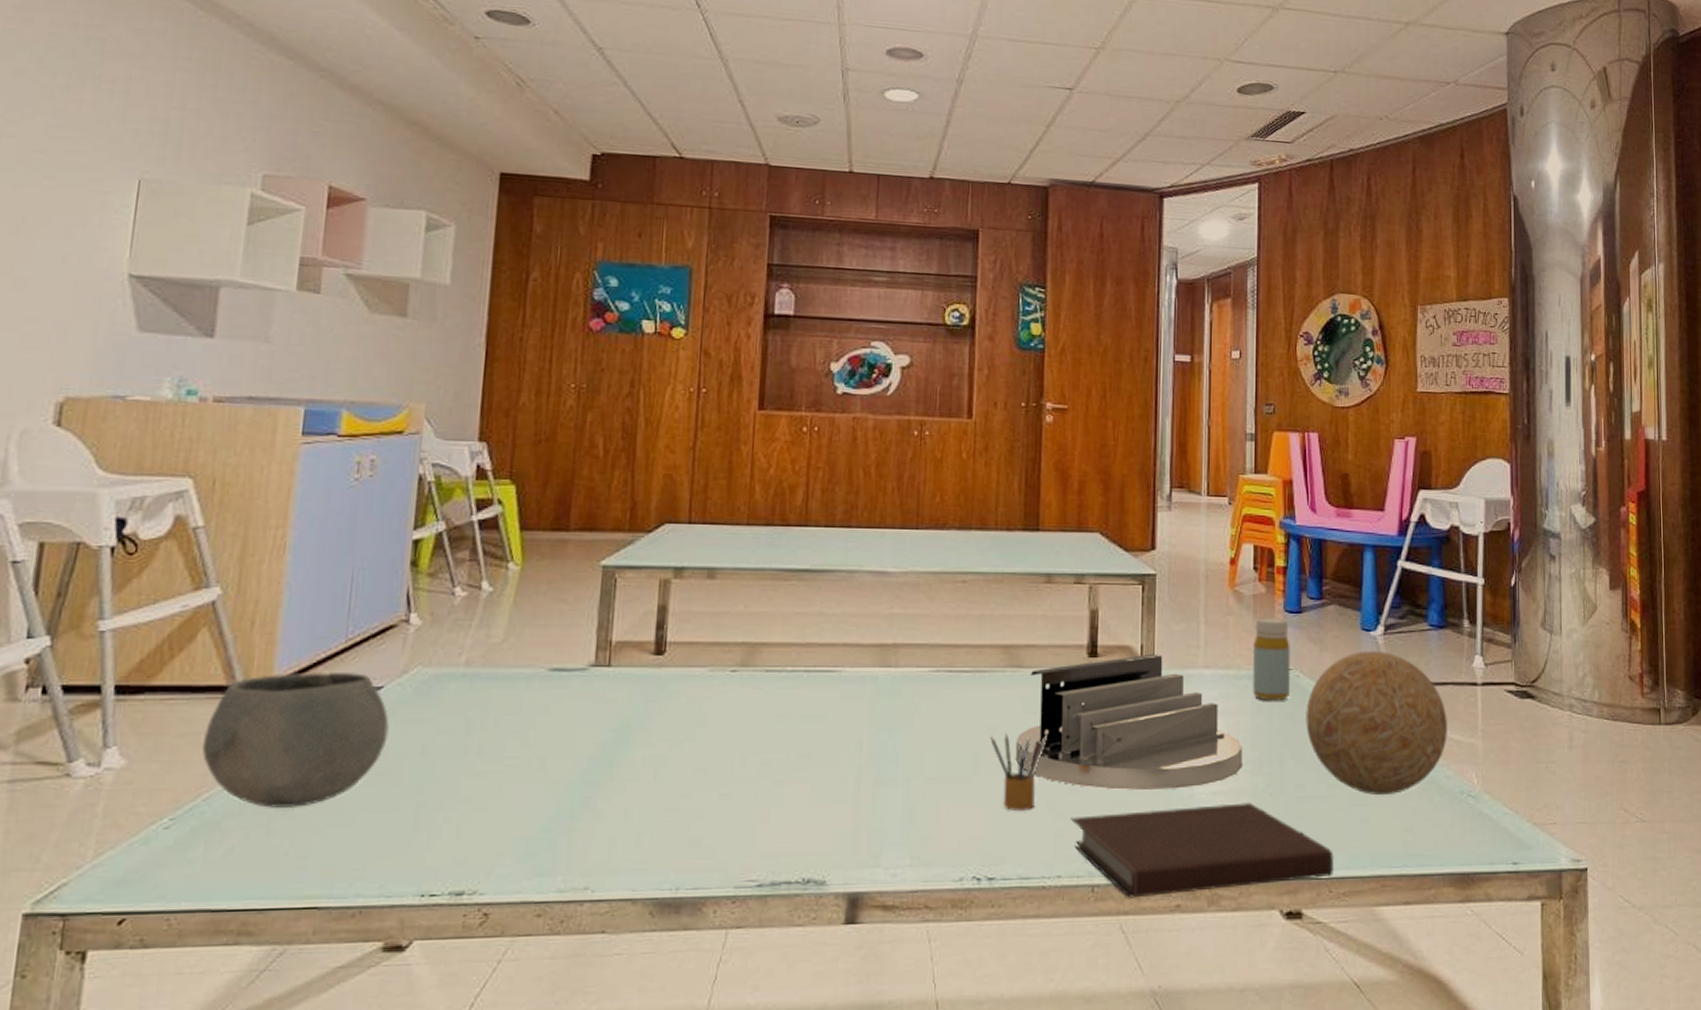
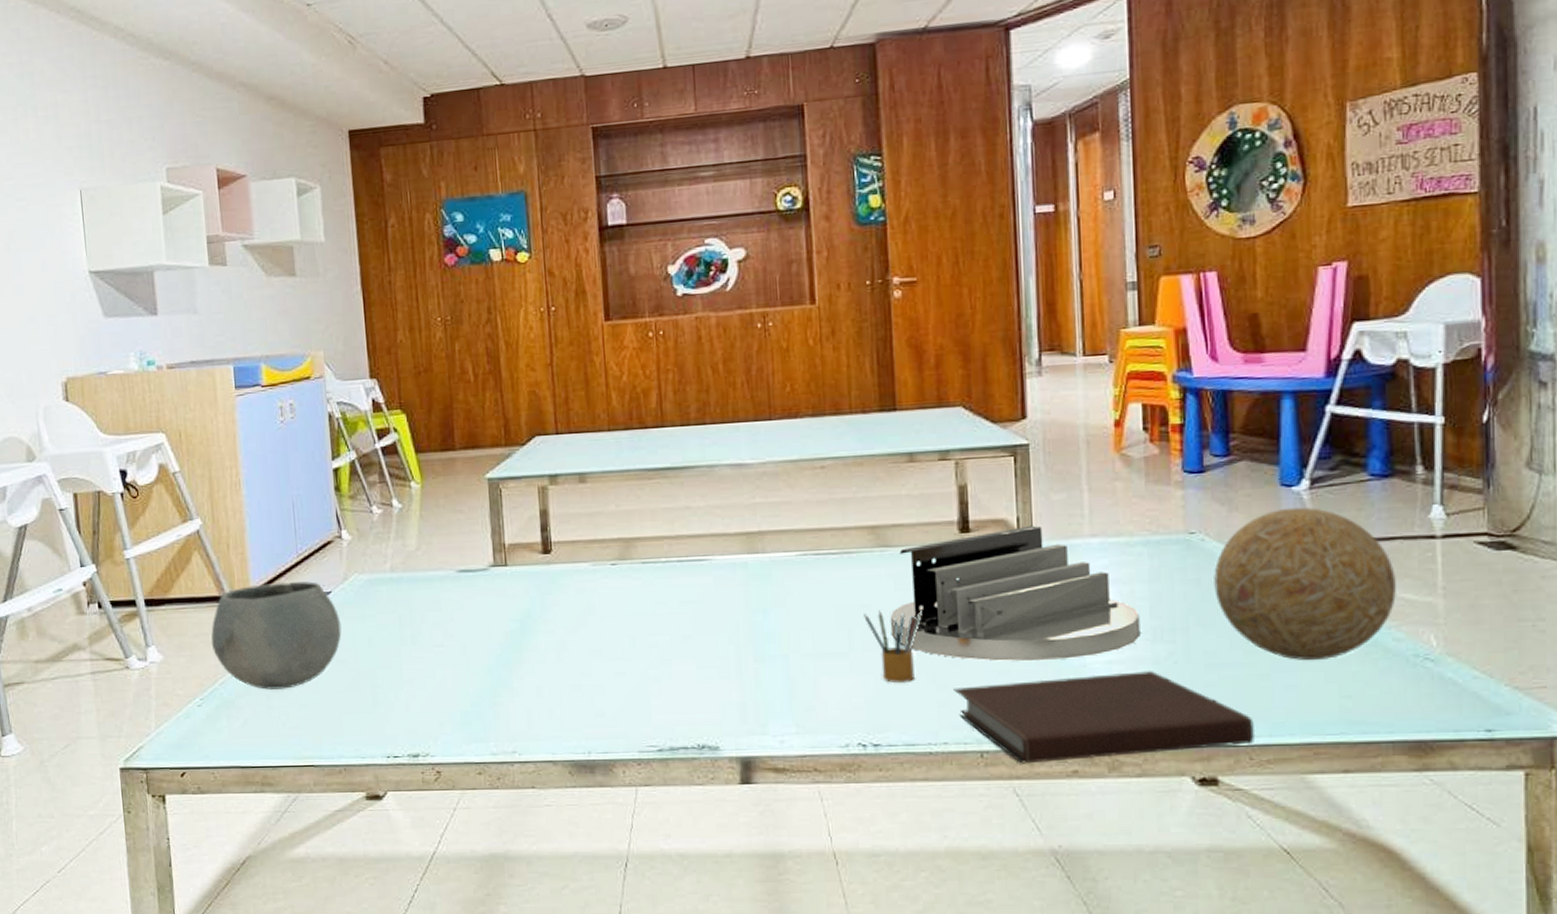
bottle: present [1252,618,1291,701] -> none [1147,479,1194,567]

